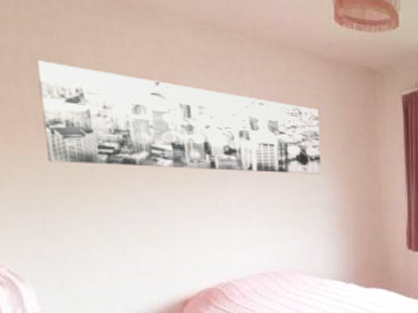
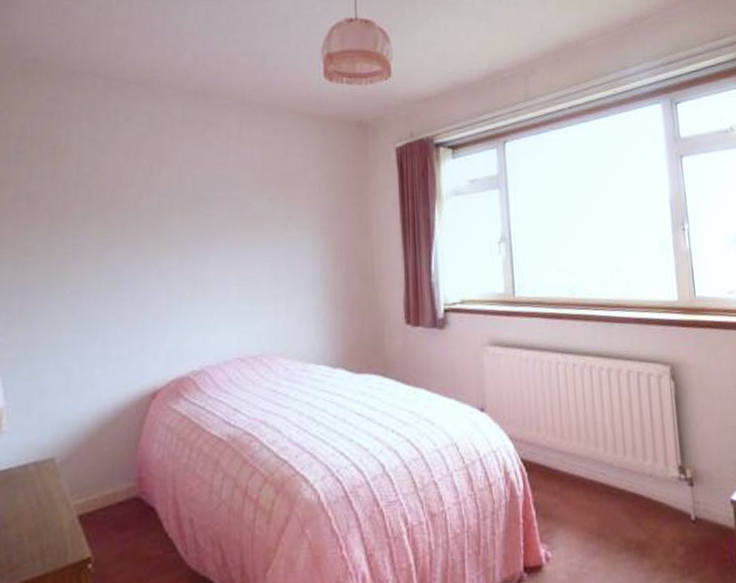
wall art: present [36,60,322,175] -> none [33,141,308,243]

